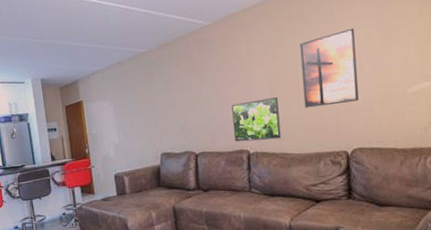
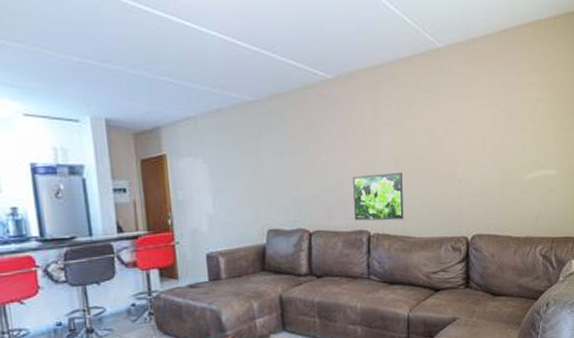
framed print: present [300,28,359,108] -> none [427,105,481,188]

